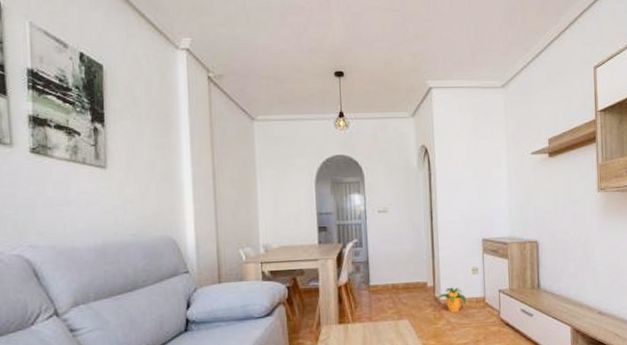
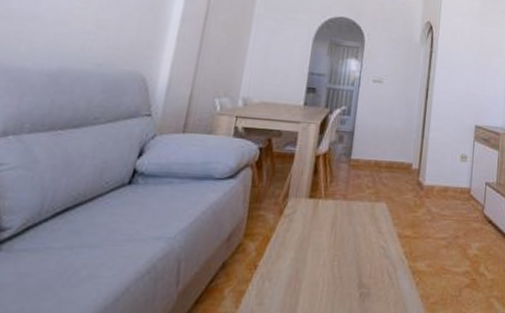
potted plant: present [438,287,466,313] -> none [421,172,451,202]

